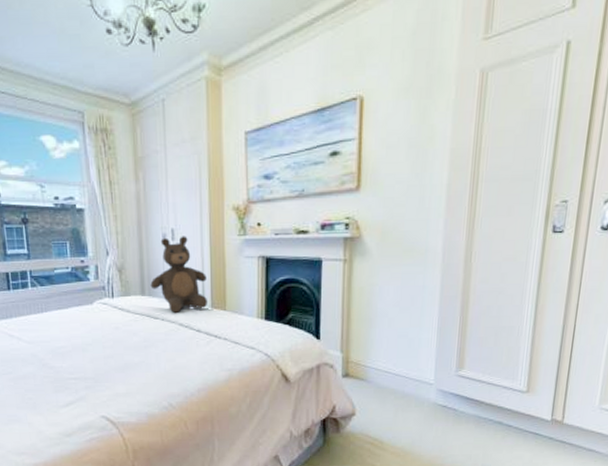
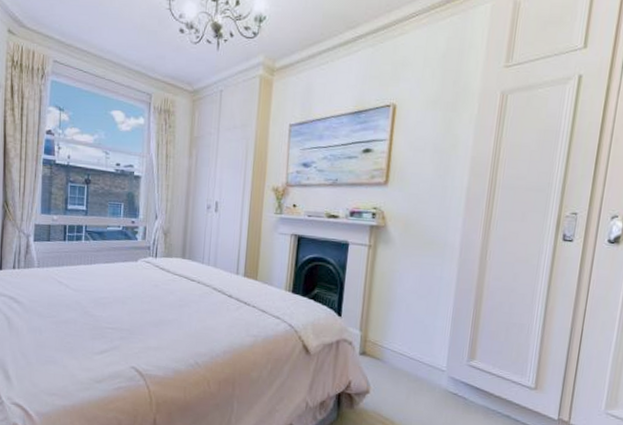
teddy bear: present [150,236,208,313] -> none [191,209,243,278]

